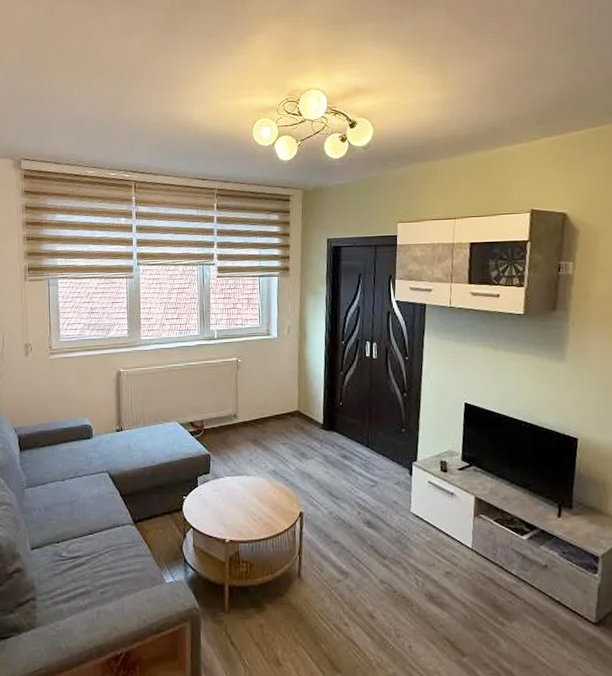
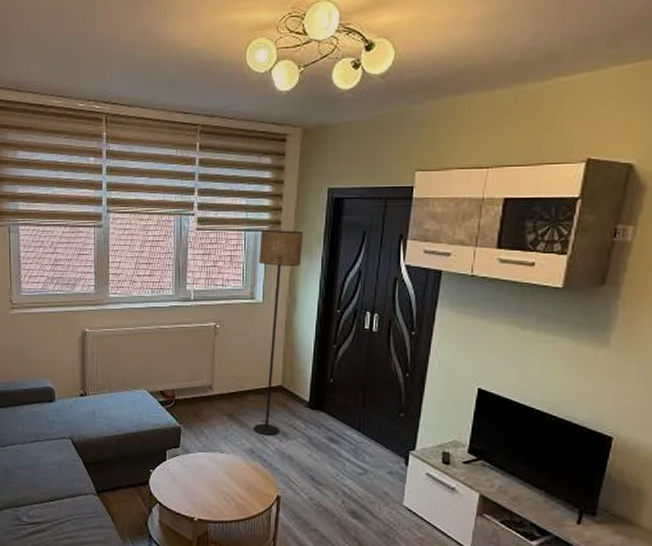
floor lamp: none [272,274,309,456] -> present [254,229,304,435]

